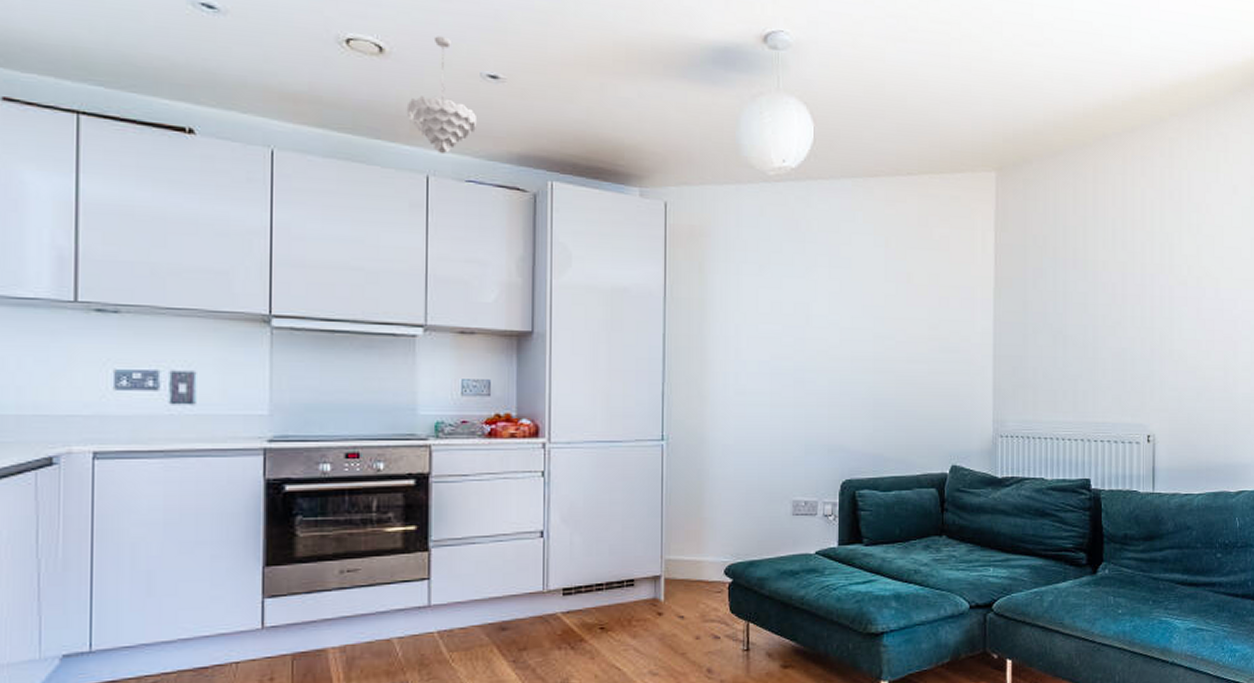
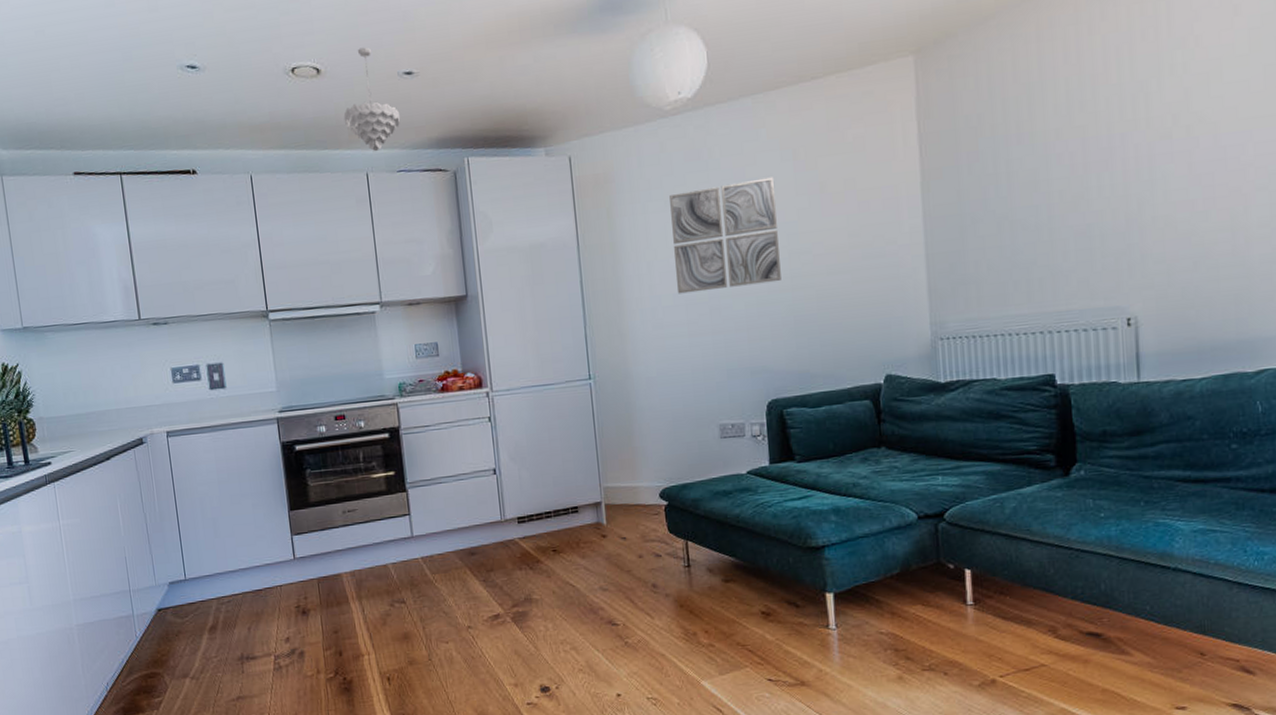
wall art: none [763,259,867,363] -> present [670,177,781,294]

